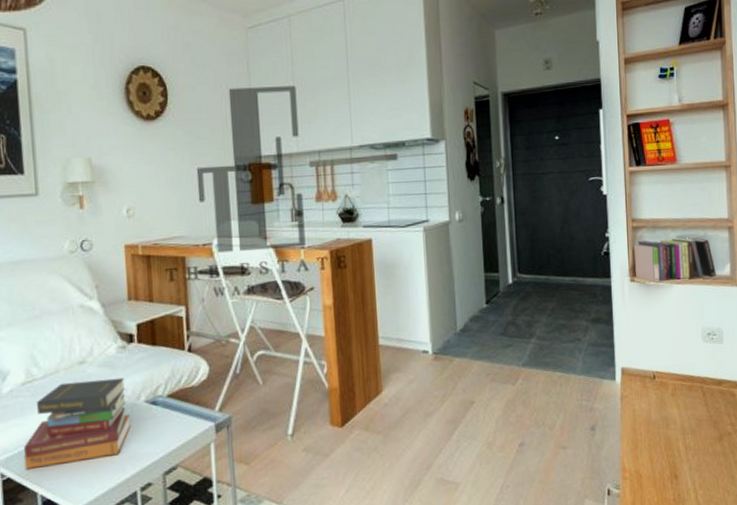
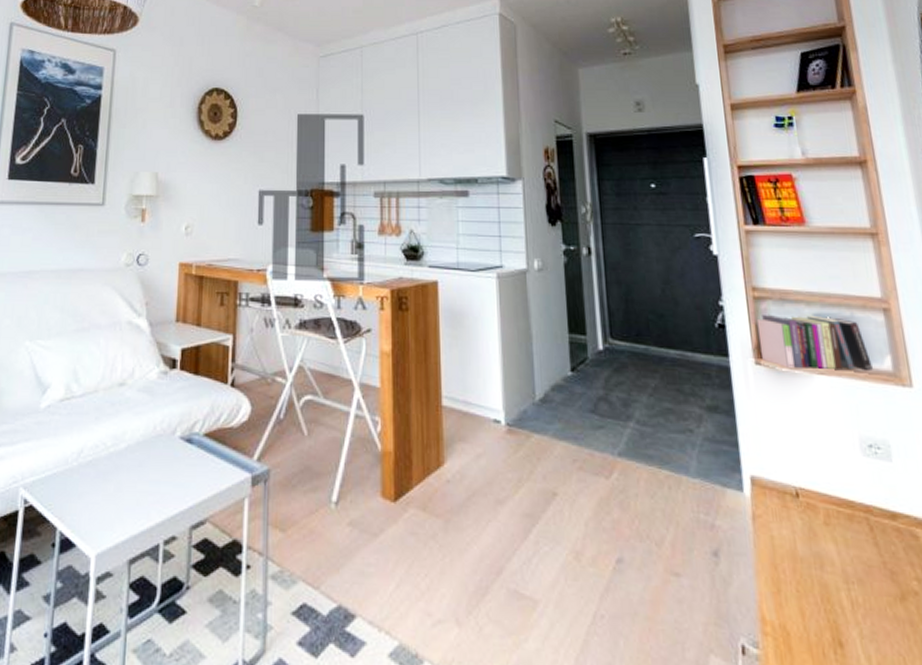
books: present [23,377,132,469] -> none [49,404,163,498]

